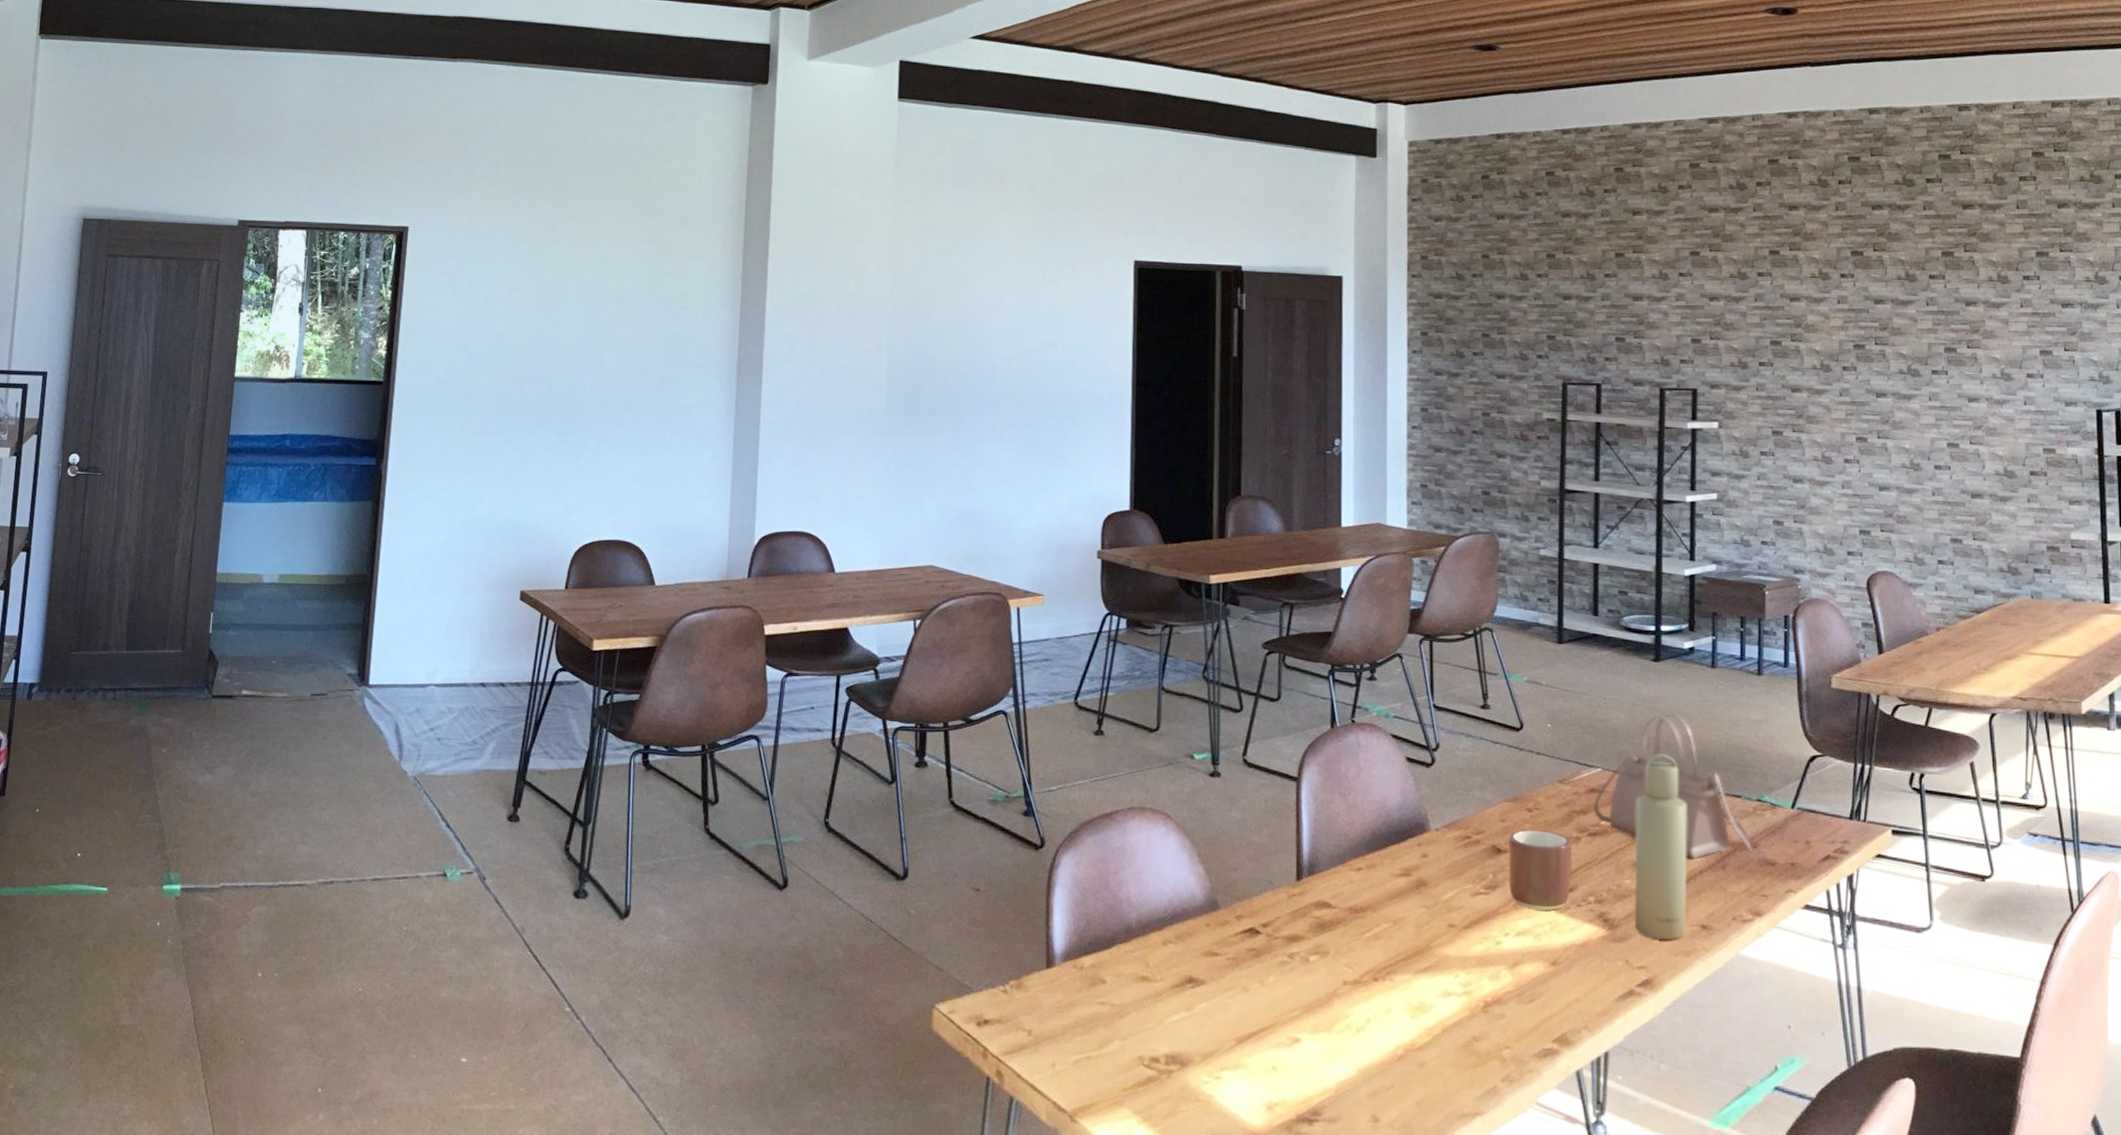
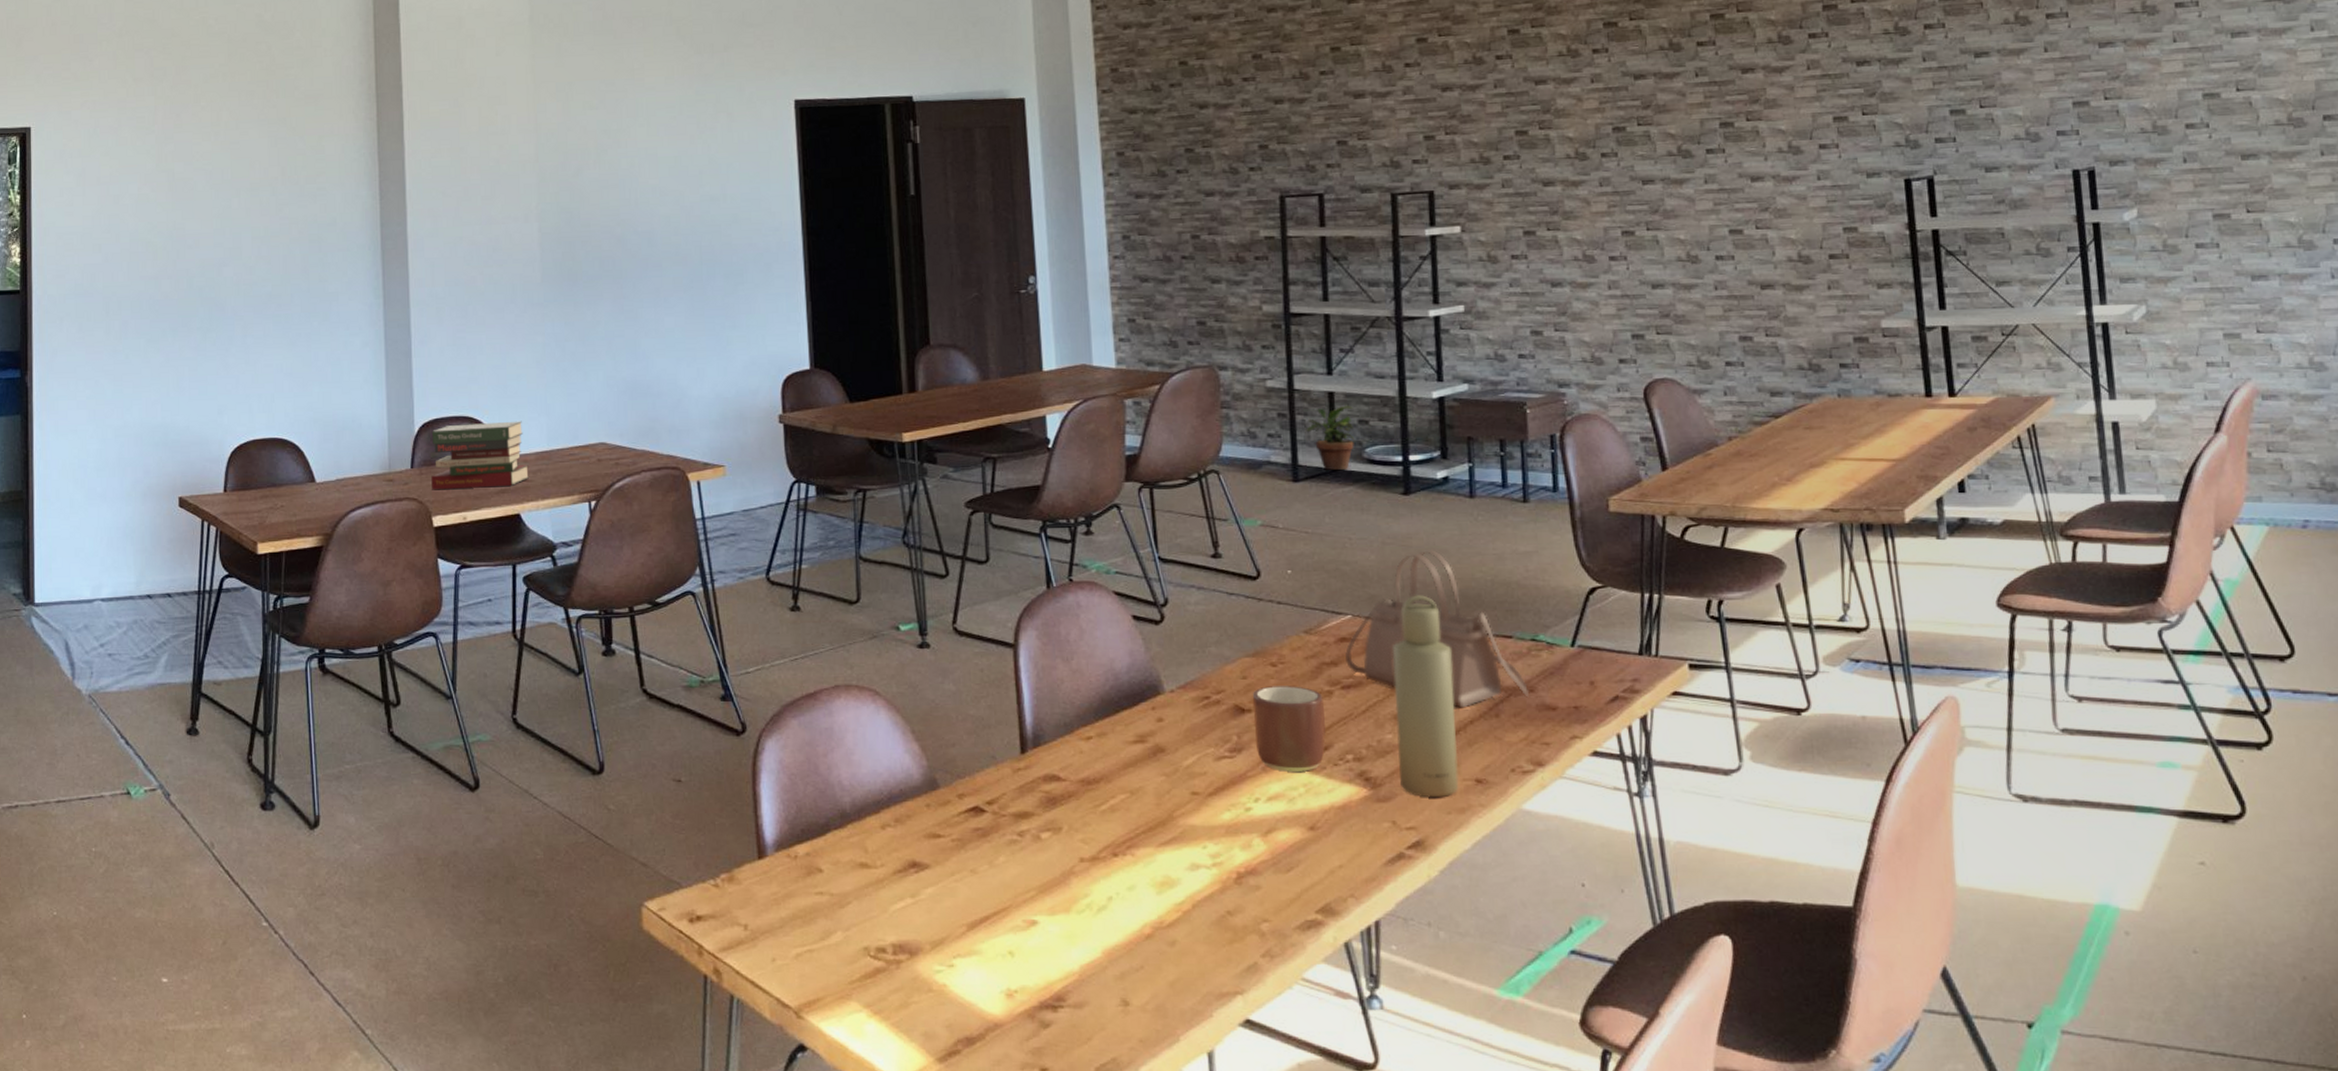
books: none [766,539,860,601] -> present [431,421,529,490]
potted plant: none [1572,576,1616,635] -> present [1306,405,1357,470]

